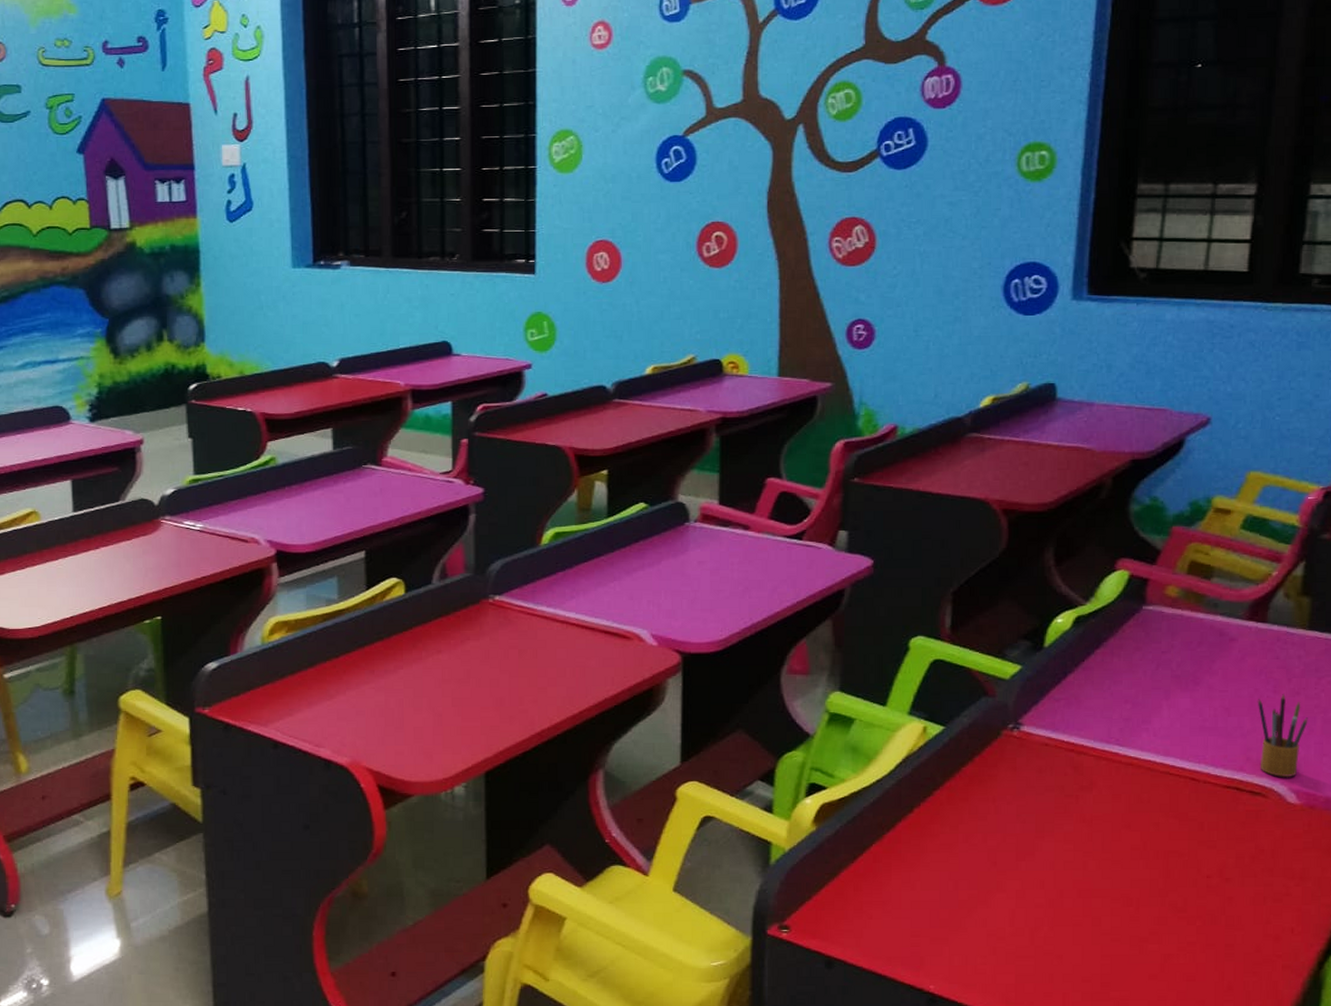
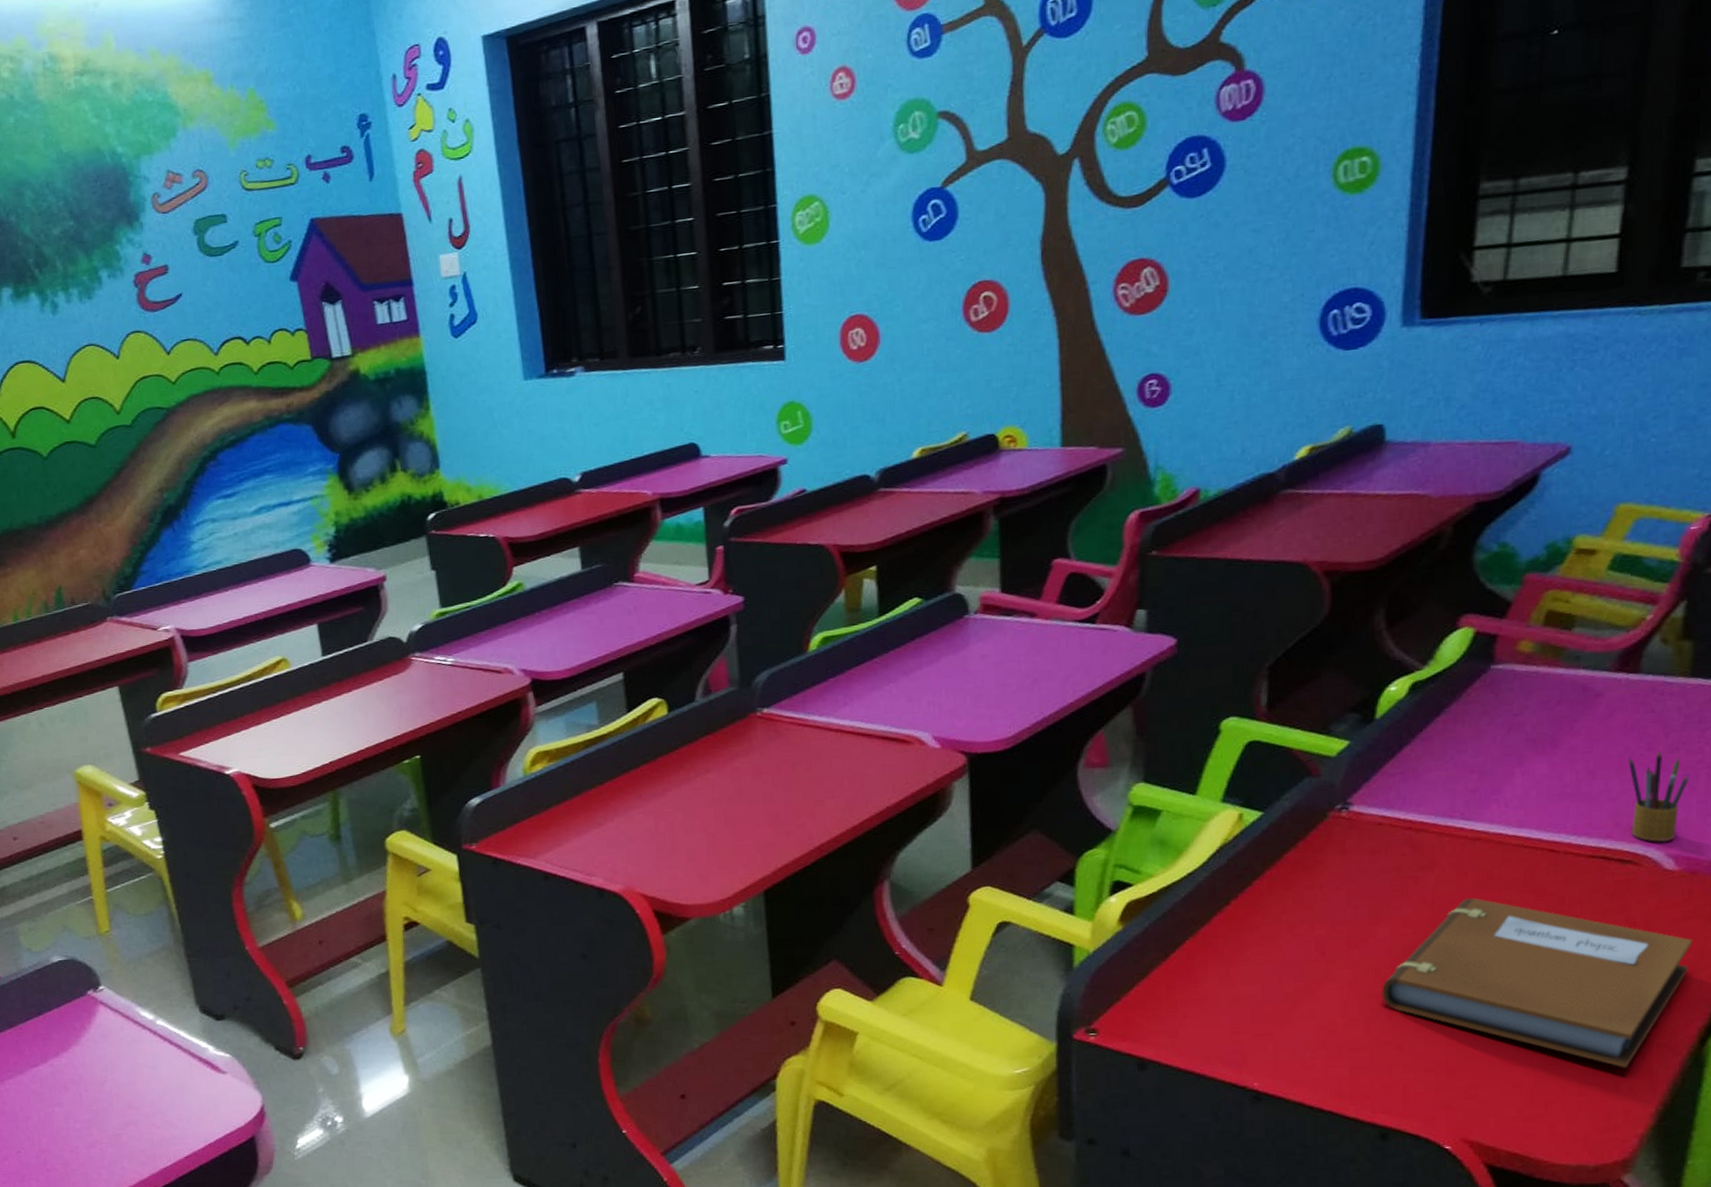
notebook: none [1045,819,1312,987] -> present [1382,898,1693,1068]

